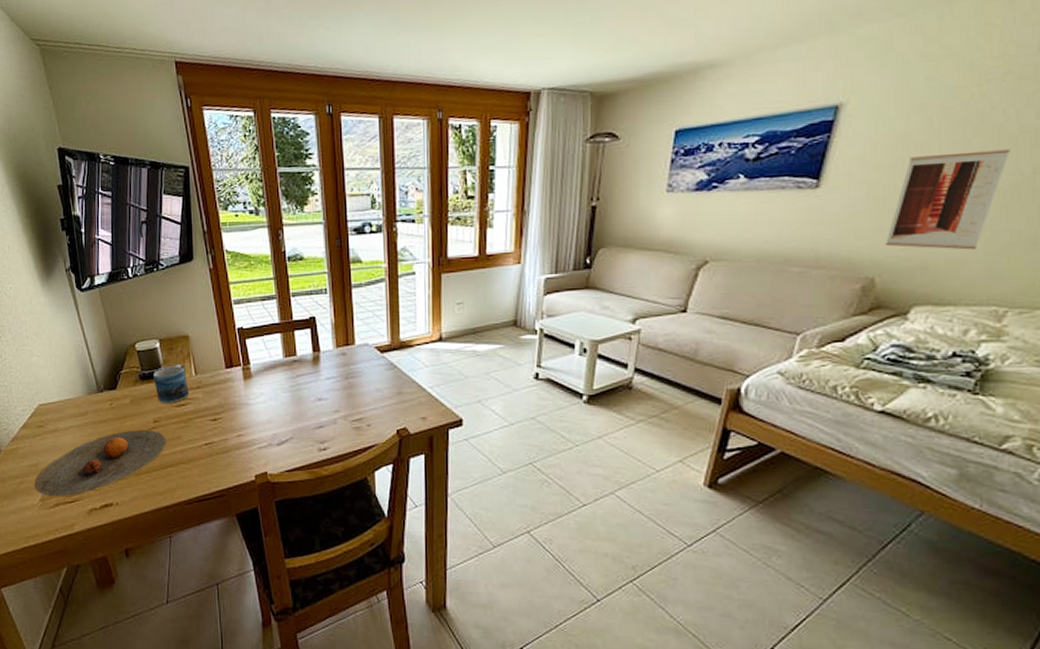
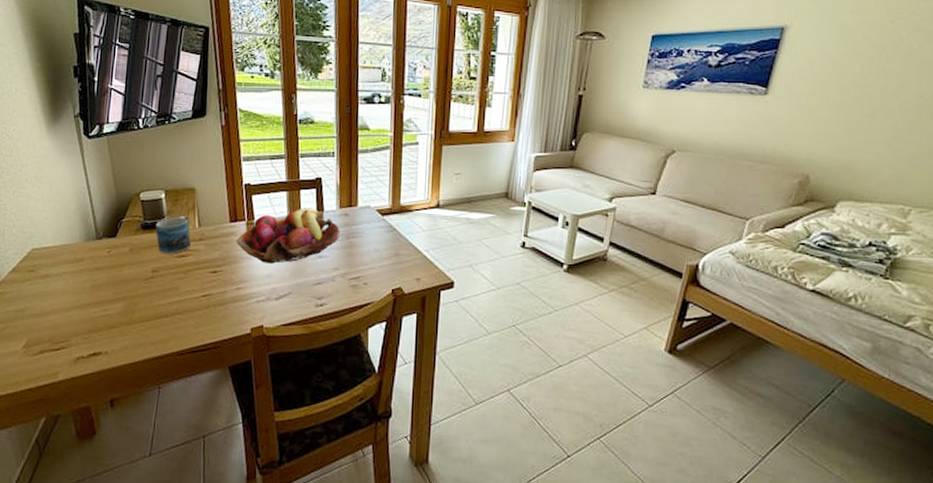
plate: present [34,430,166,497] -> none [19,278,164,344]
fruit basket: none [234,349,338,409] -> present [236,208,340,264]
wall art: present [886,149,1010,250] -> none [819,75,914,157]

